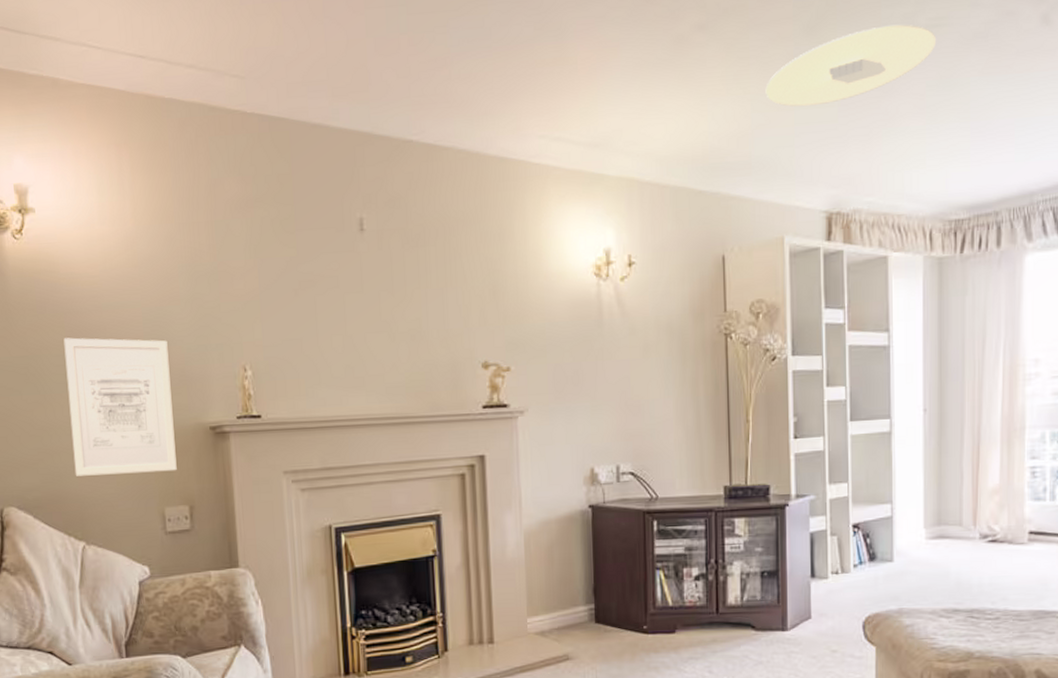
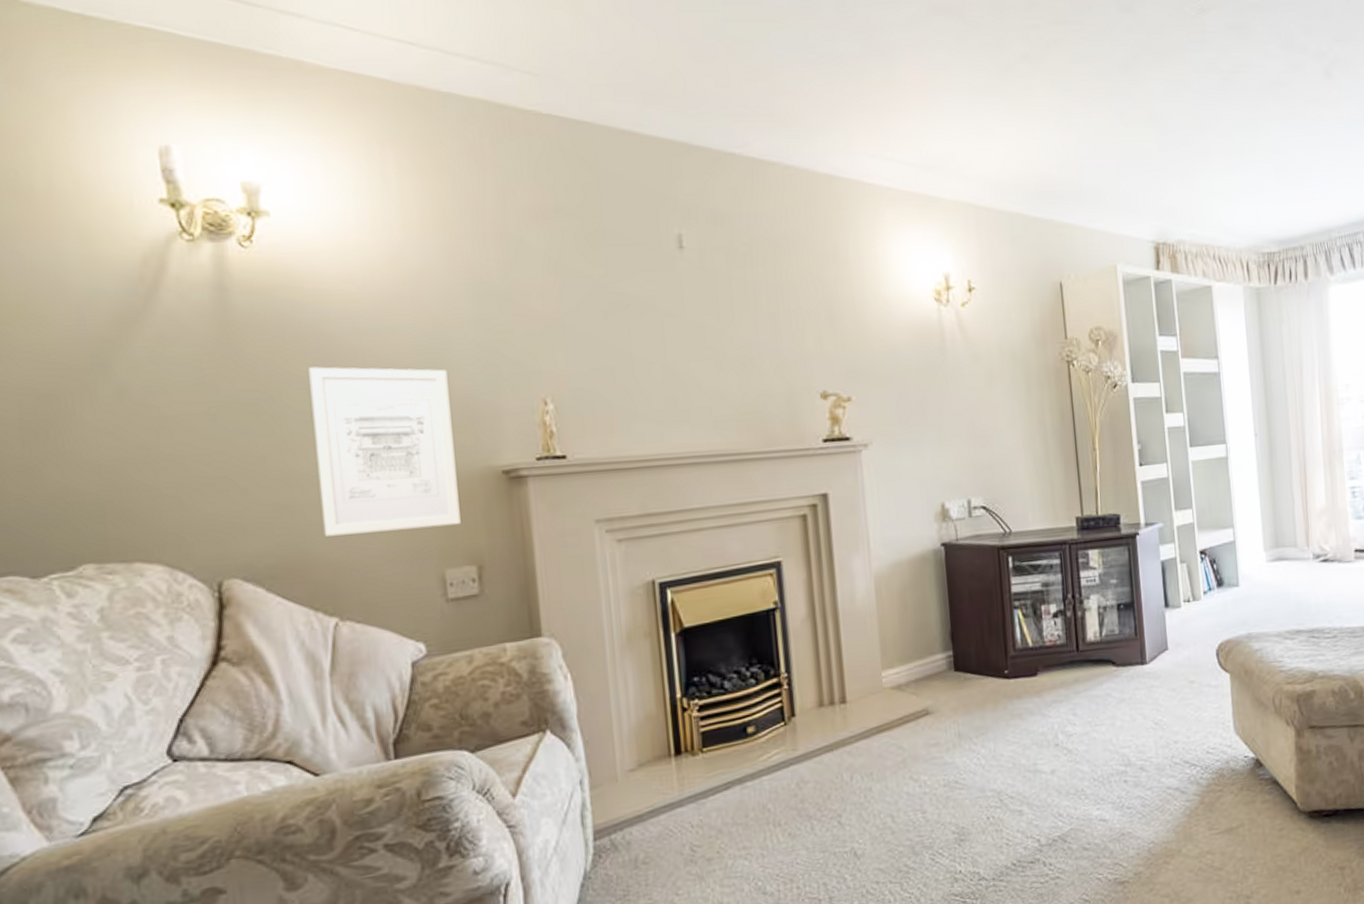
ceiling light: present [765,24,937,108] -> none [1090,68,1239,140]

